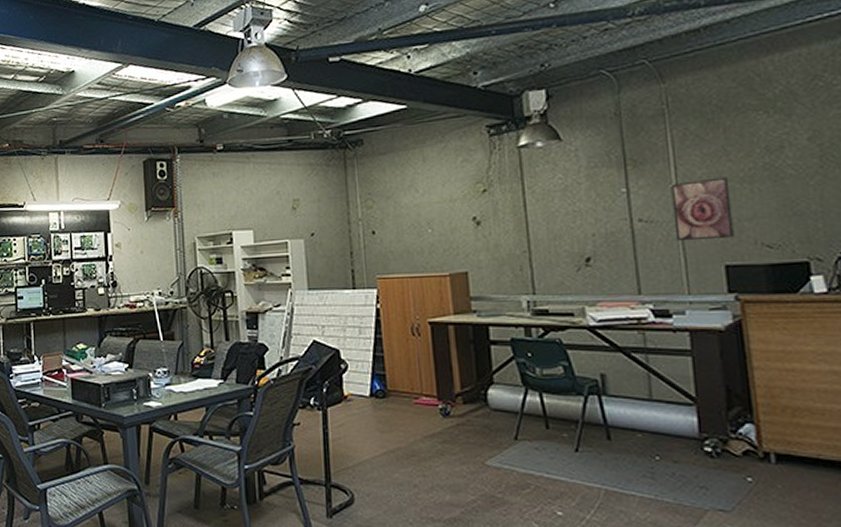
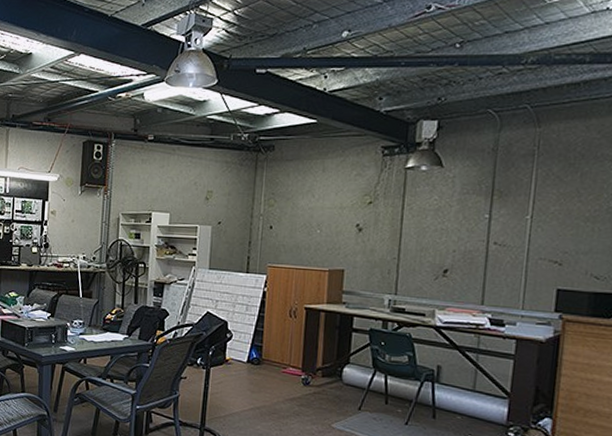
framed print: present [670,177,735,242] -> none [522,214,576,267]

